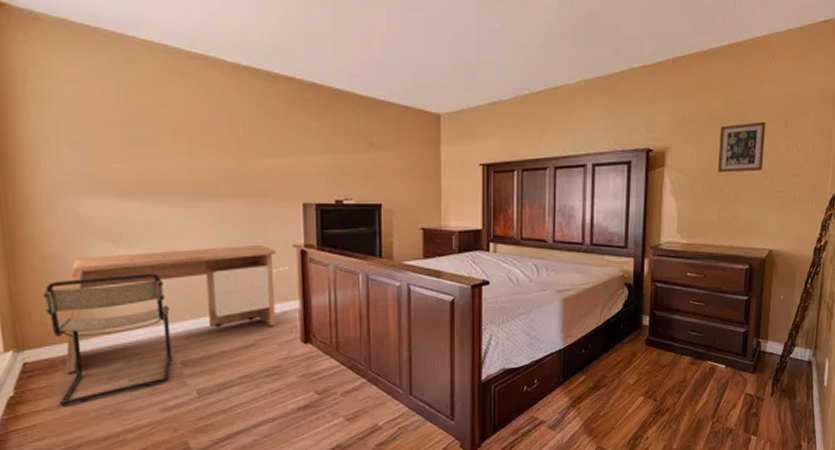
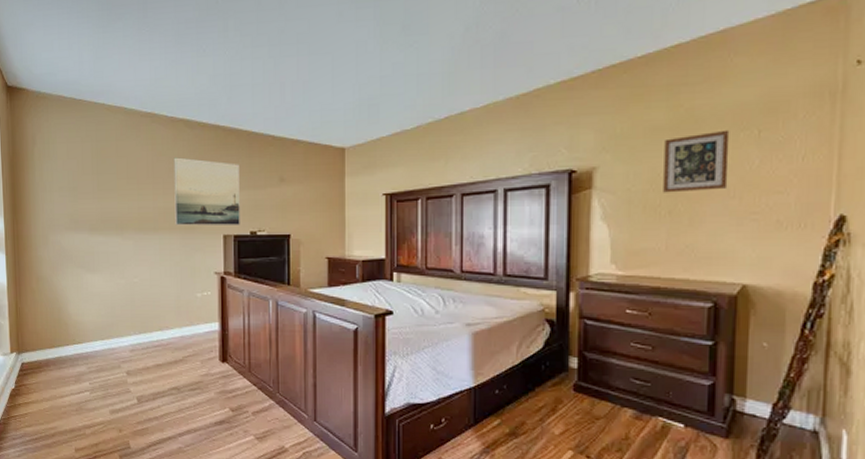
chair: present [42,273,172,405] -> none [36,294,120,400]
desk: present [65,245,277,372] -> none [47,272,201,373]
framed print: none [236,111,323,192] -> present [173,157,240,226]

